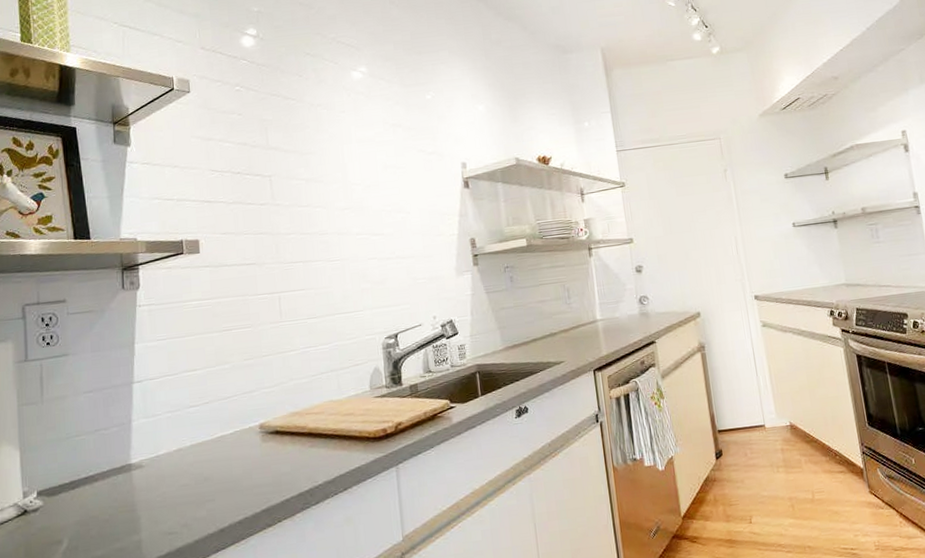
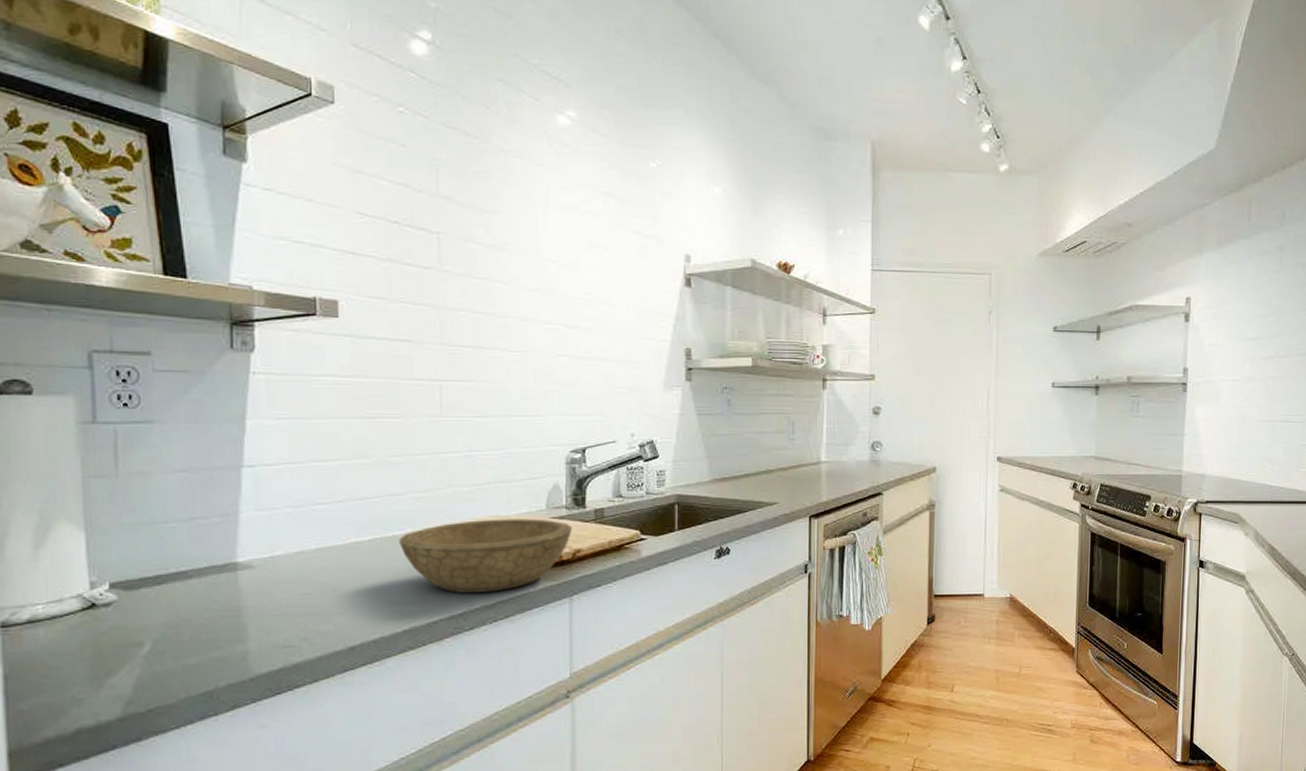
bowl: none [254,399,393,472] -> present [398,518,573,594]

